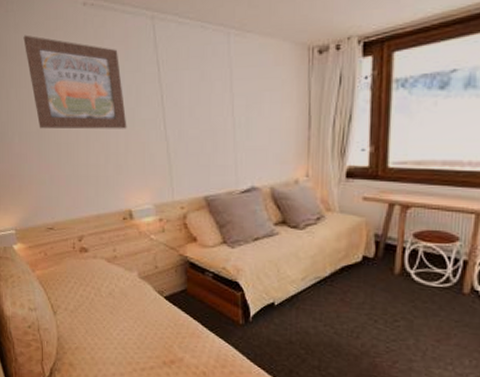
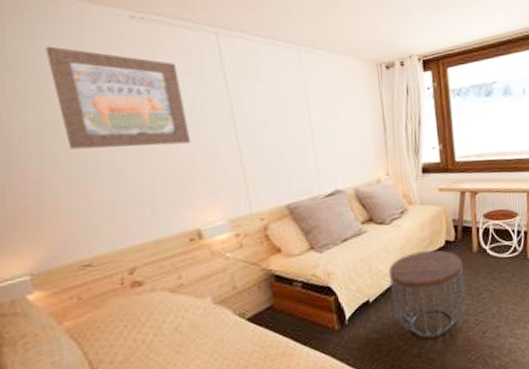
side table: none [296,263,379,354] -> present [388,250,466,338]

